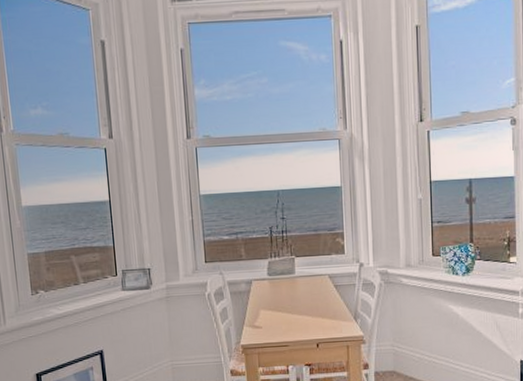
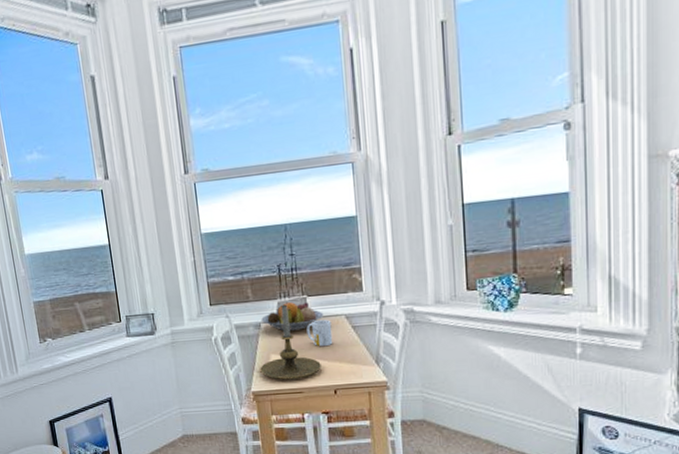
candle holder: none [249,263,306,334] -> present [260,304,321,380]
fruit bowl: none [253,261,310,289] -> present [261,301,324,331]
mug: none [294,279,317,304] -> present [306,320,333,347]

